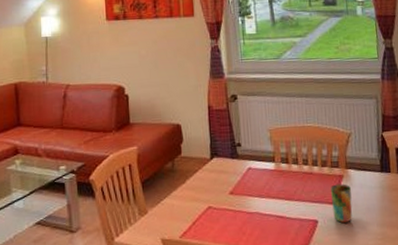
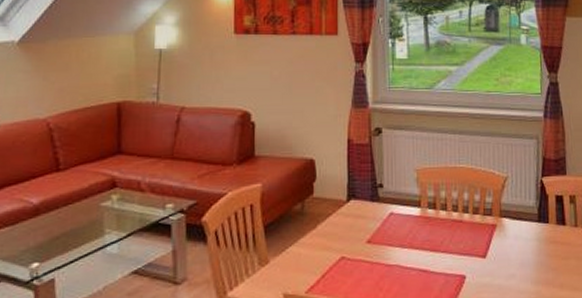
cup: present [330,184,352,223] -> none [481,234,505,279]

